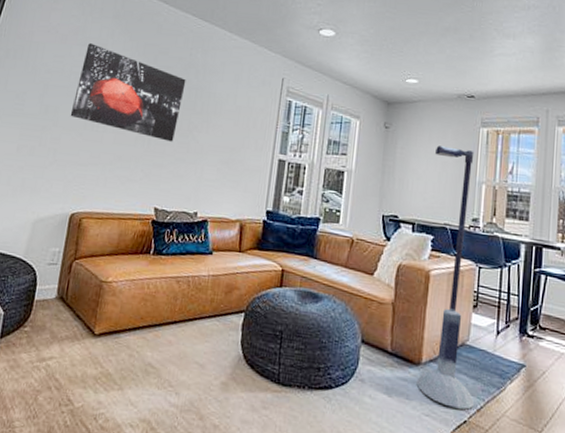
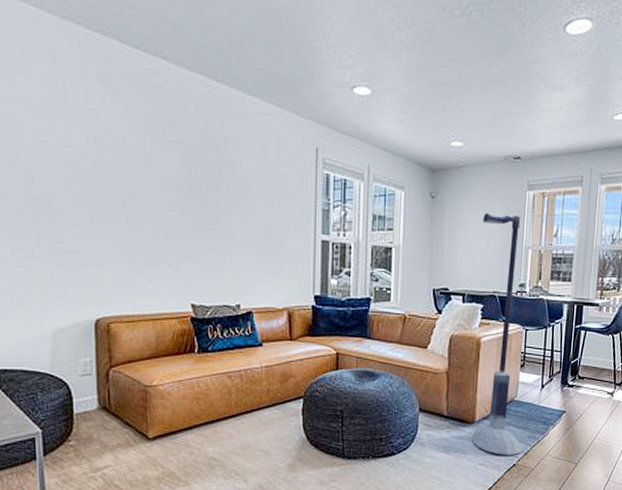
wall art: present [70,43,186,142] -> none [69,115,205,230]

